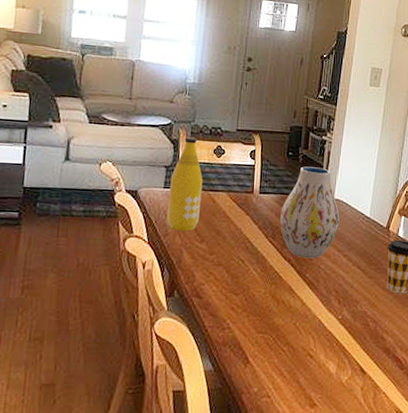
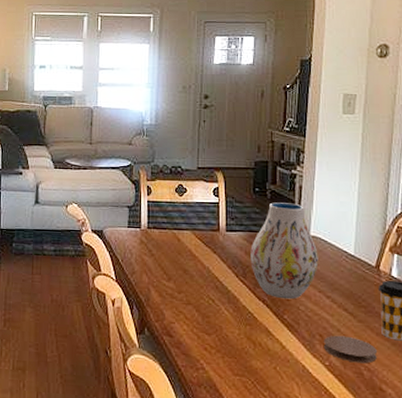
bottle: present [167,137,203,232] -> none [133,177,166,270]
coaster: none [339,291,383,316] -> present [324,335,378,364]

